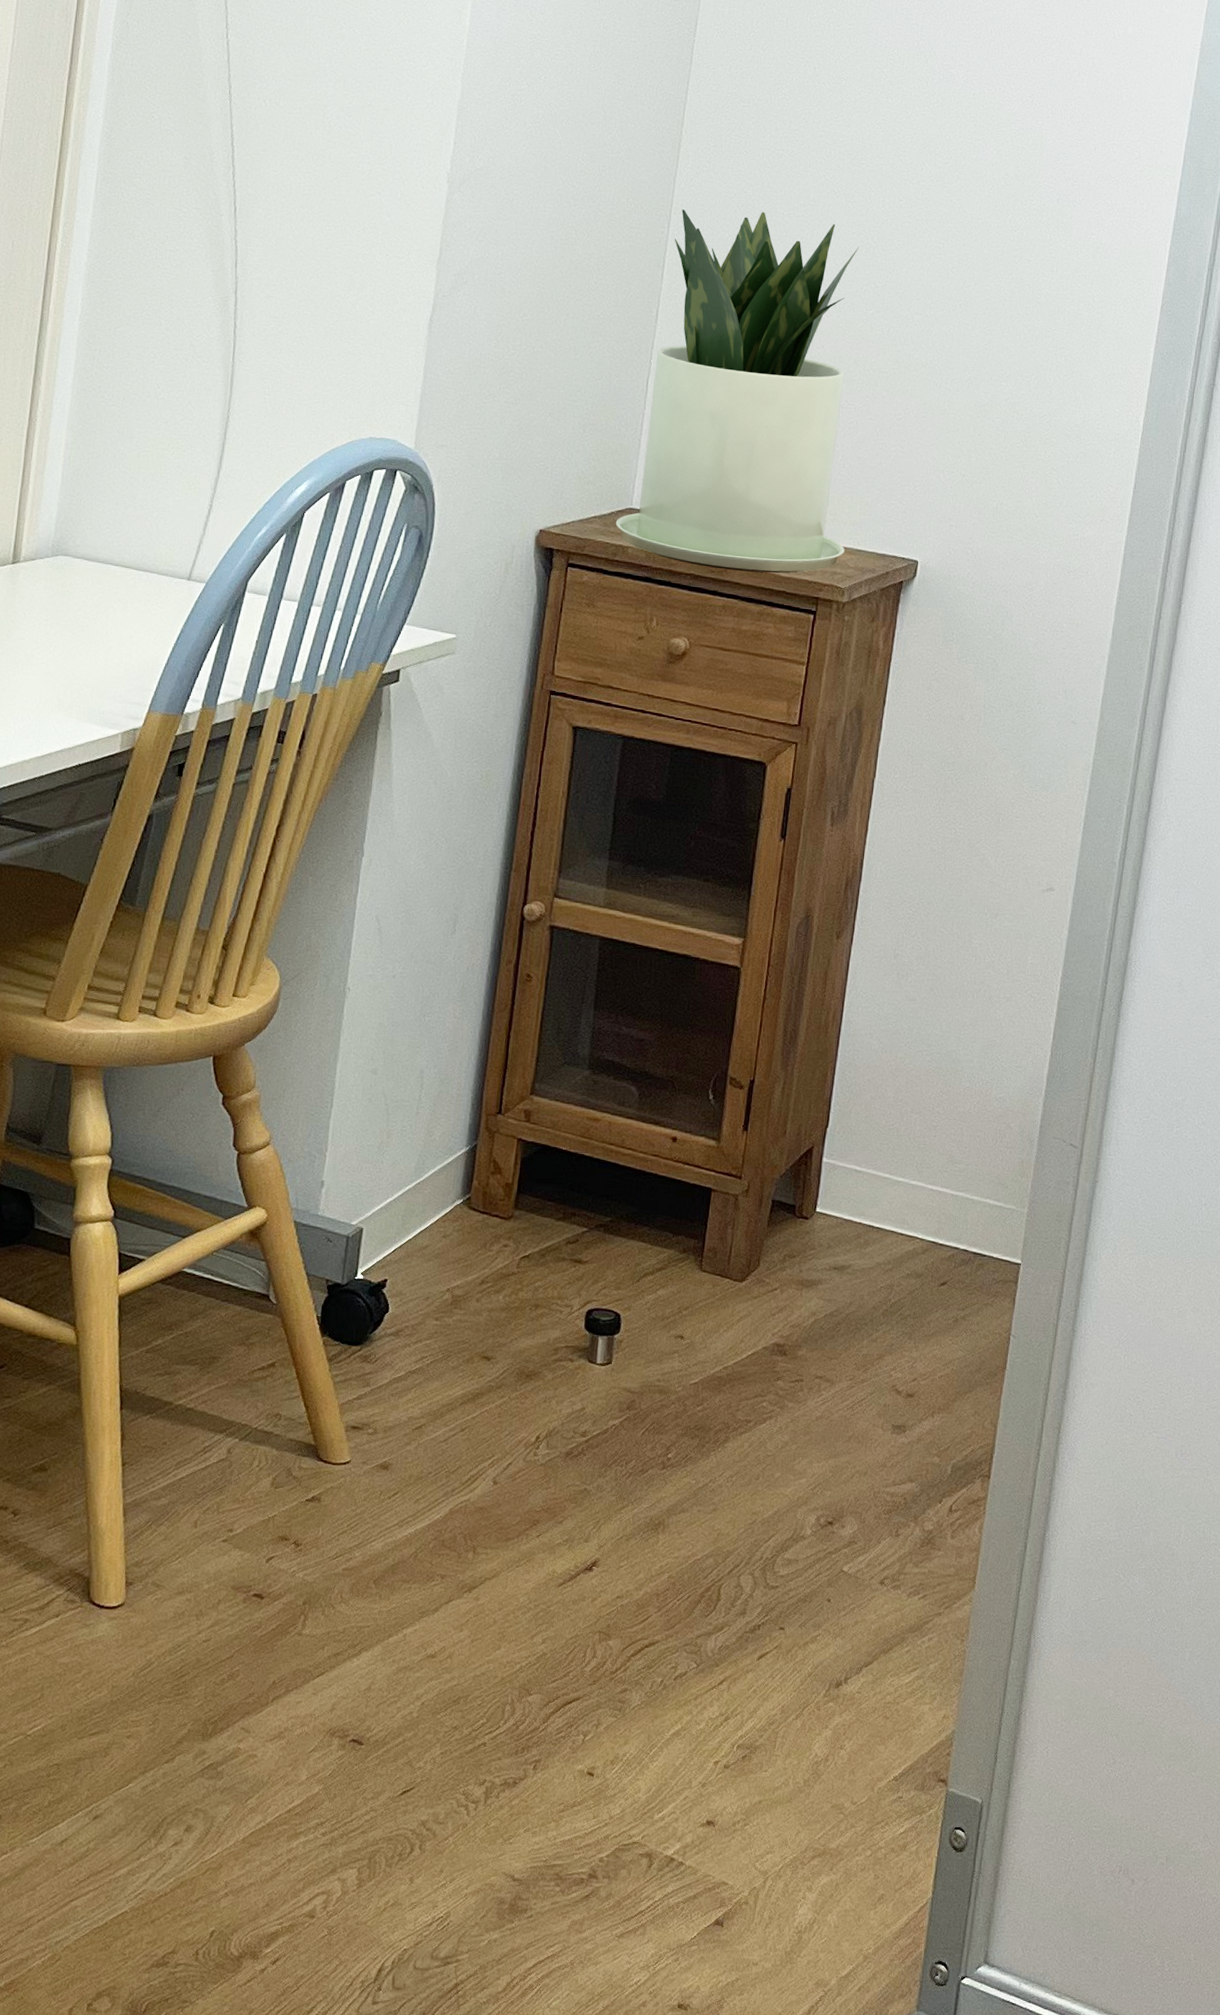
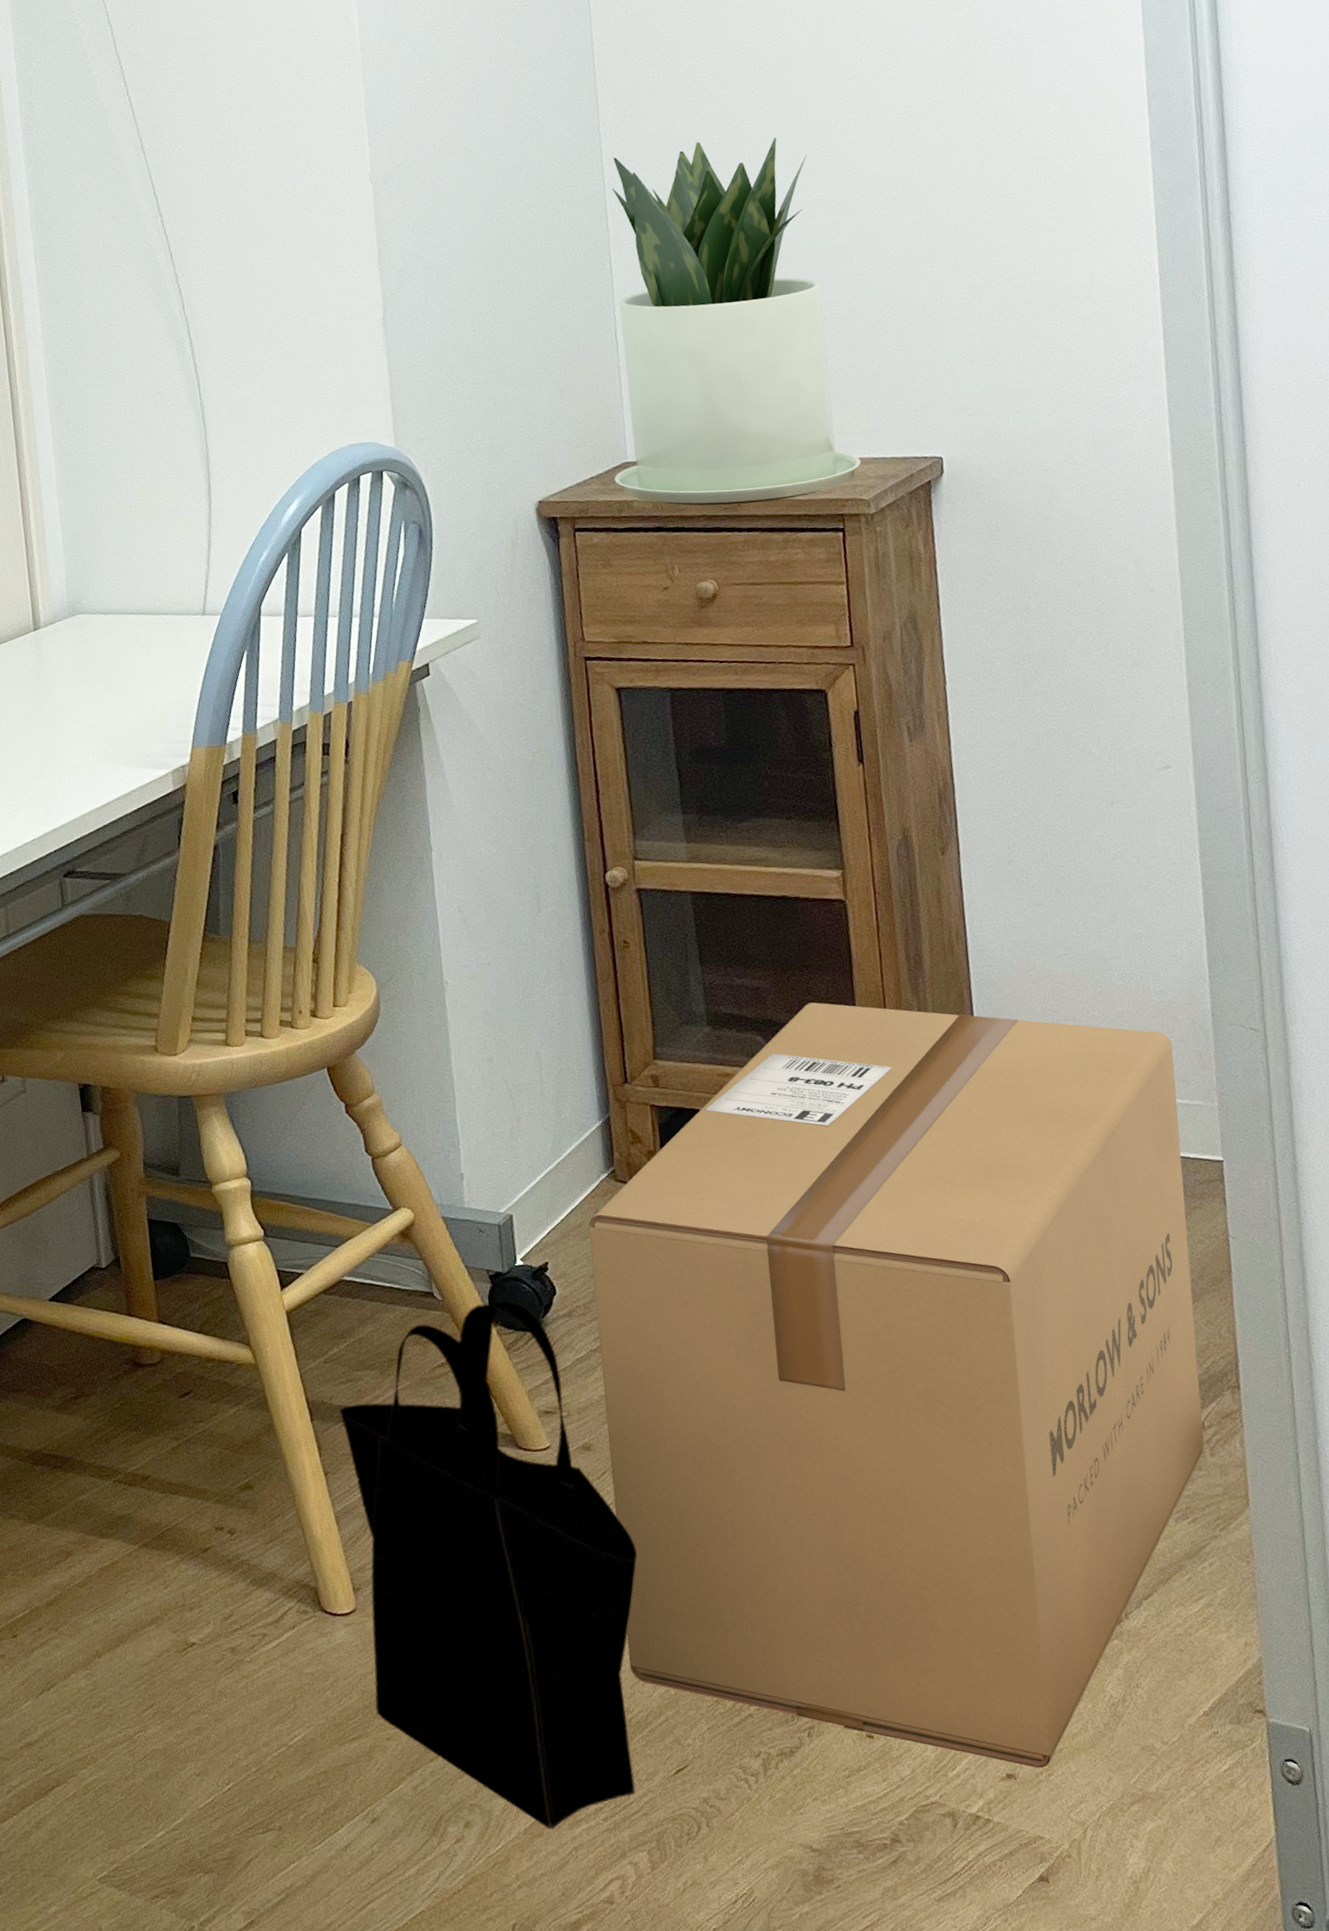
tote bag: none [121,1312,412,1840] -> present [339,1300,638,1830]
box: none [379,1061,1001,1817] -> present [588,1002,1205,1768]

